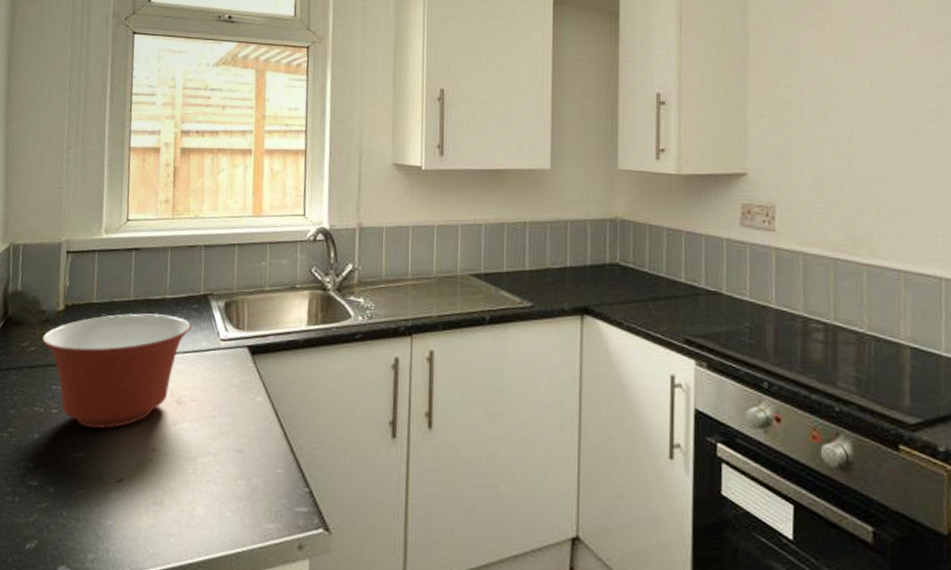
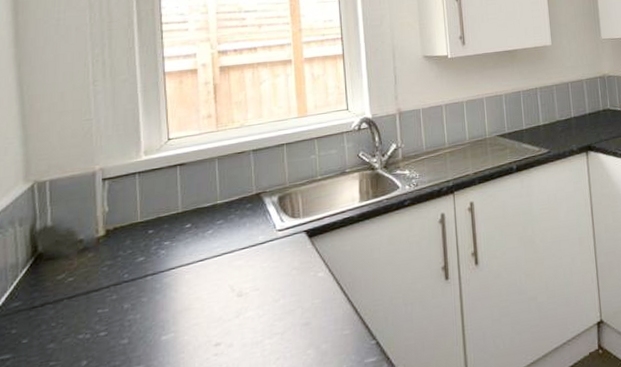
mixing bowl: present [41,313,191,429] -> none [81,218,246,341]

